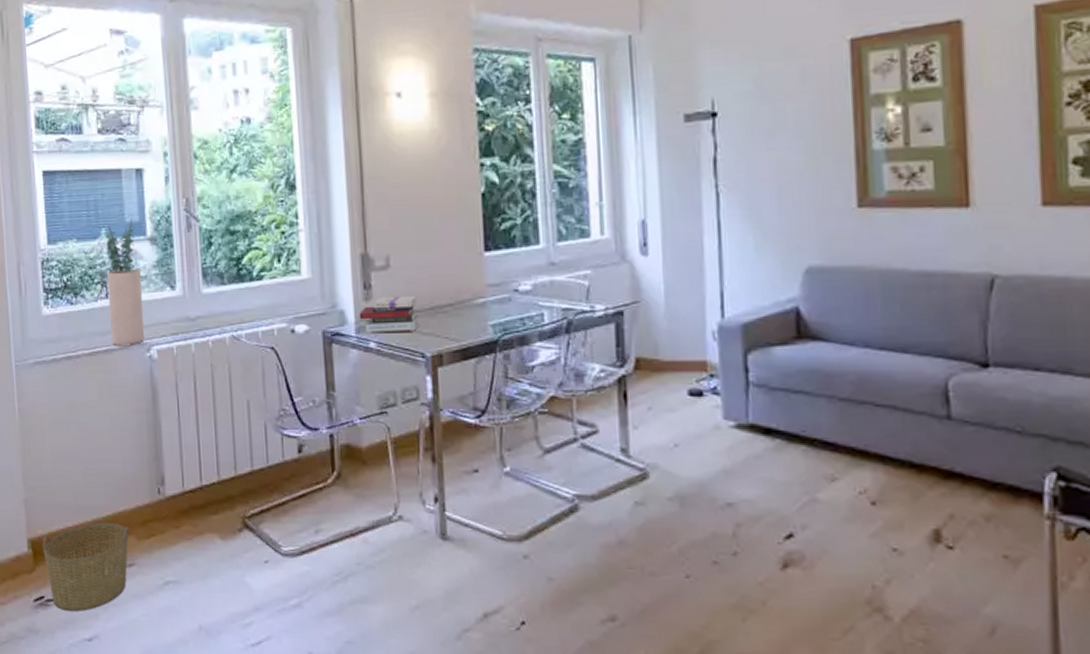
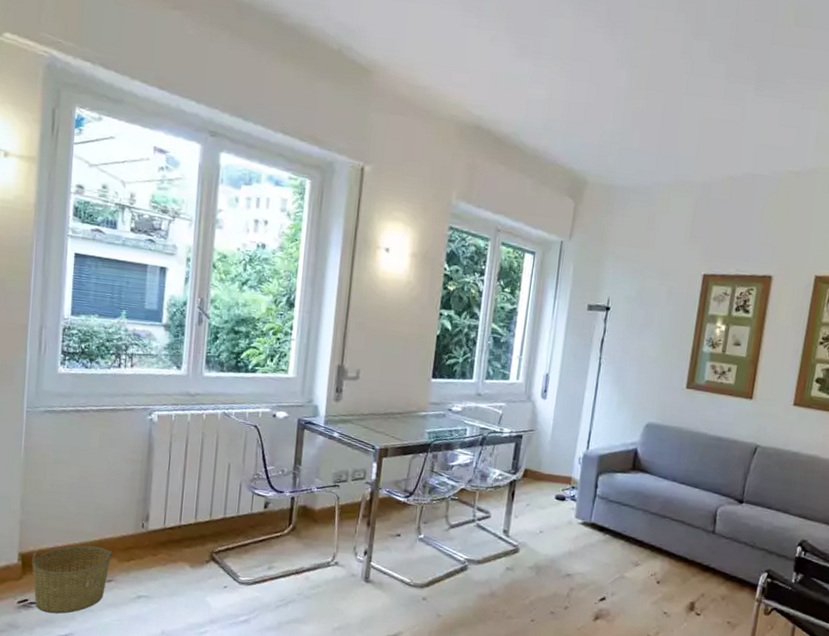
vase: present [106,218,145,347] -> none [118,306,153,409]
books: present [359,295,420,334] -> none [329,399,376,430]

